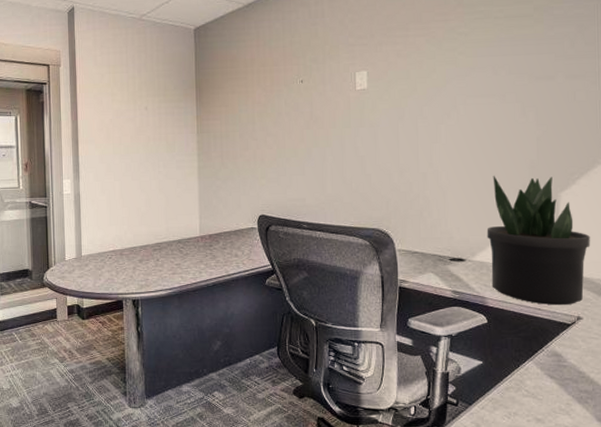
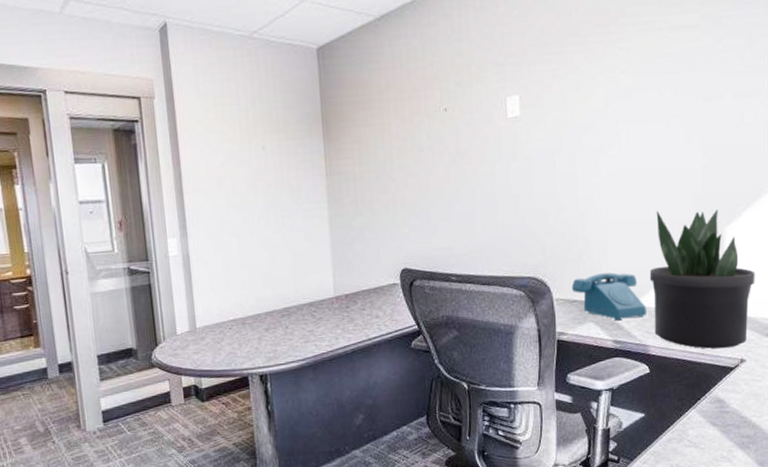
telephone: none [412,229,484,273] -> present [571,272,646,321]

